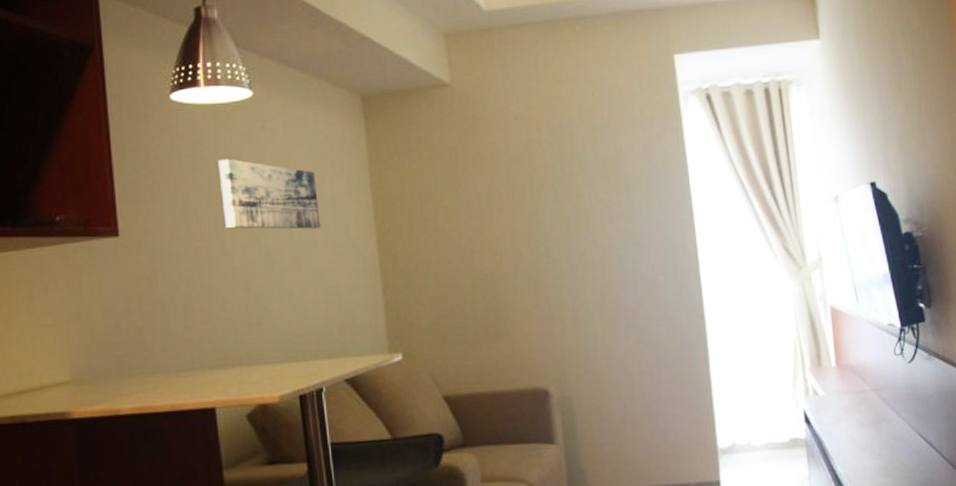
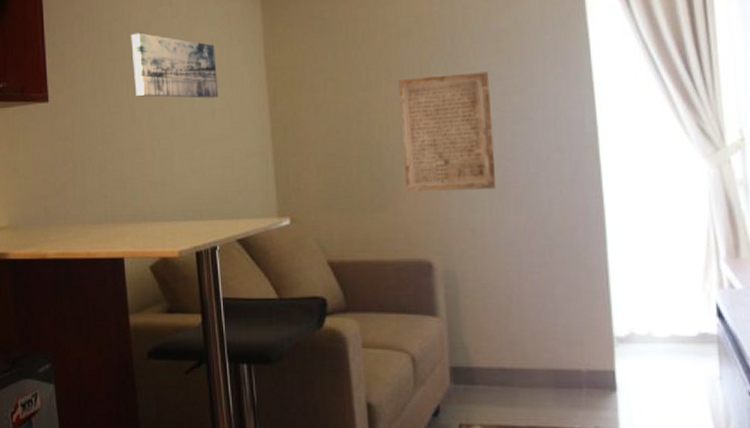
stone plaque: none [510,199,608,320] -> present [398,72,496,191]

